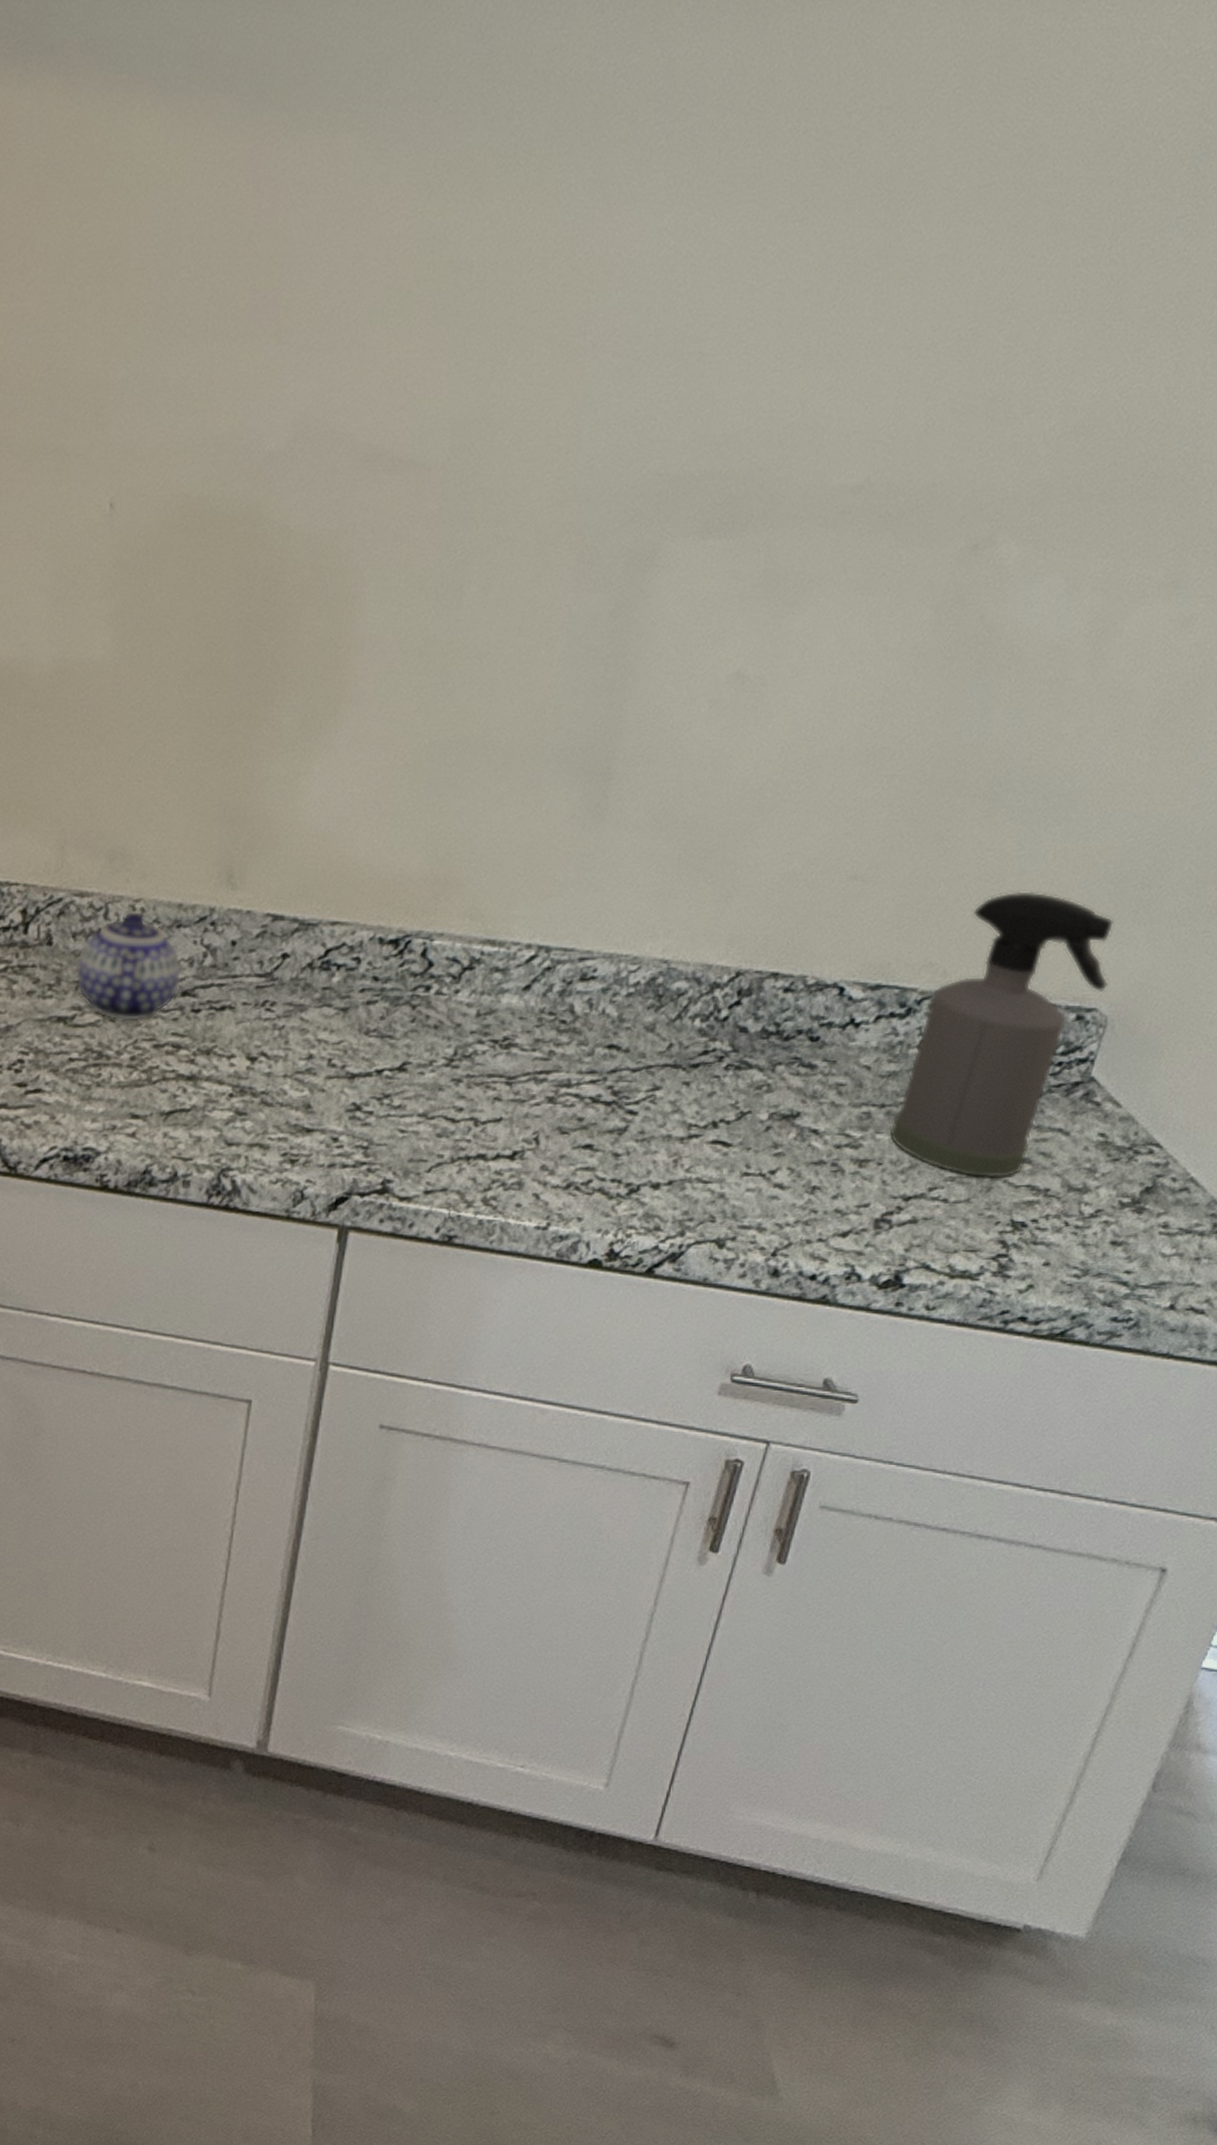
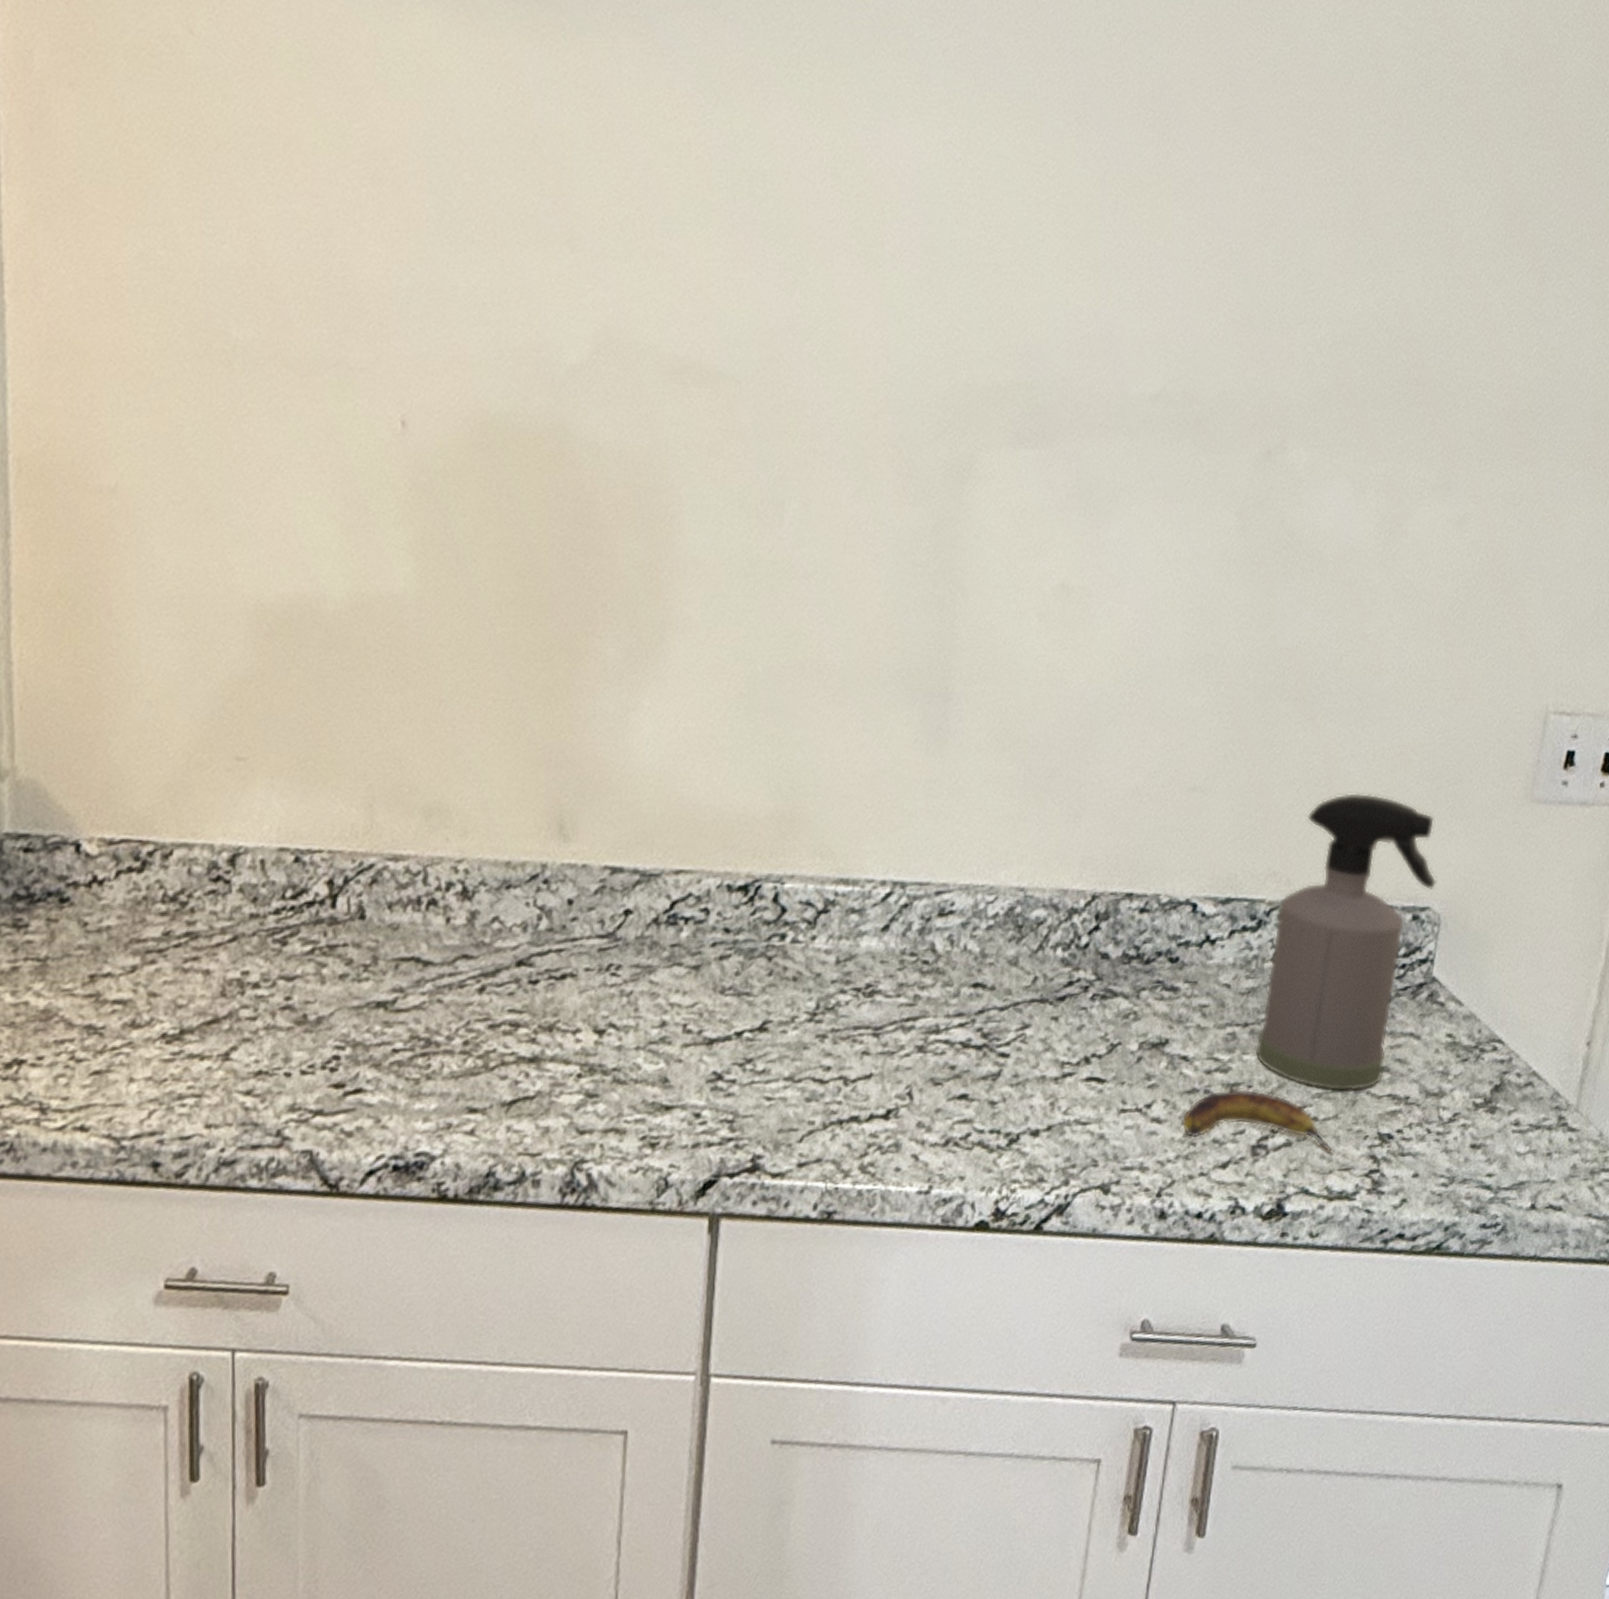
teapot: present [75,910,182,1021] -> none [394,872,515,1000]
banana: none [804,1164,963,1233] -> present [1181,1088,1336,1152]

